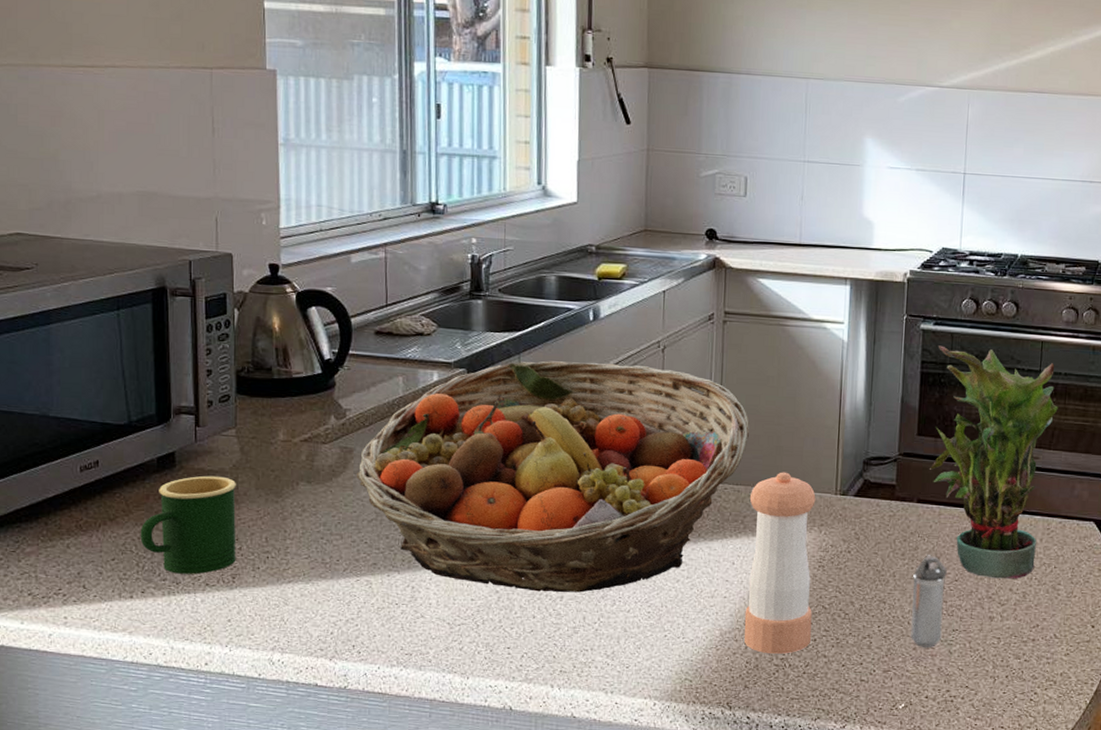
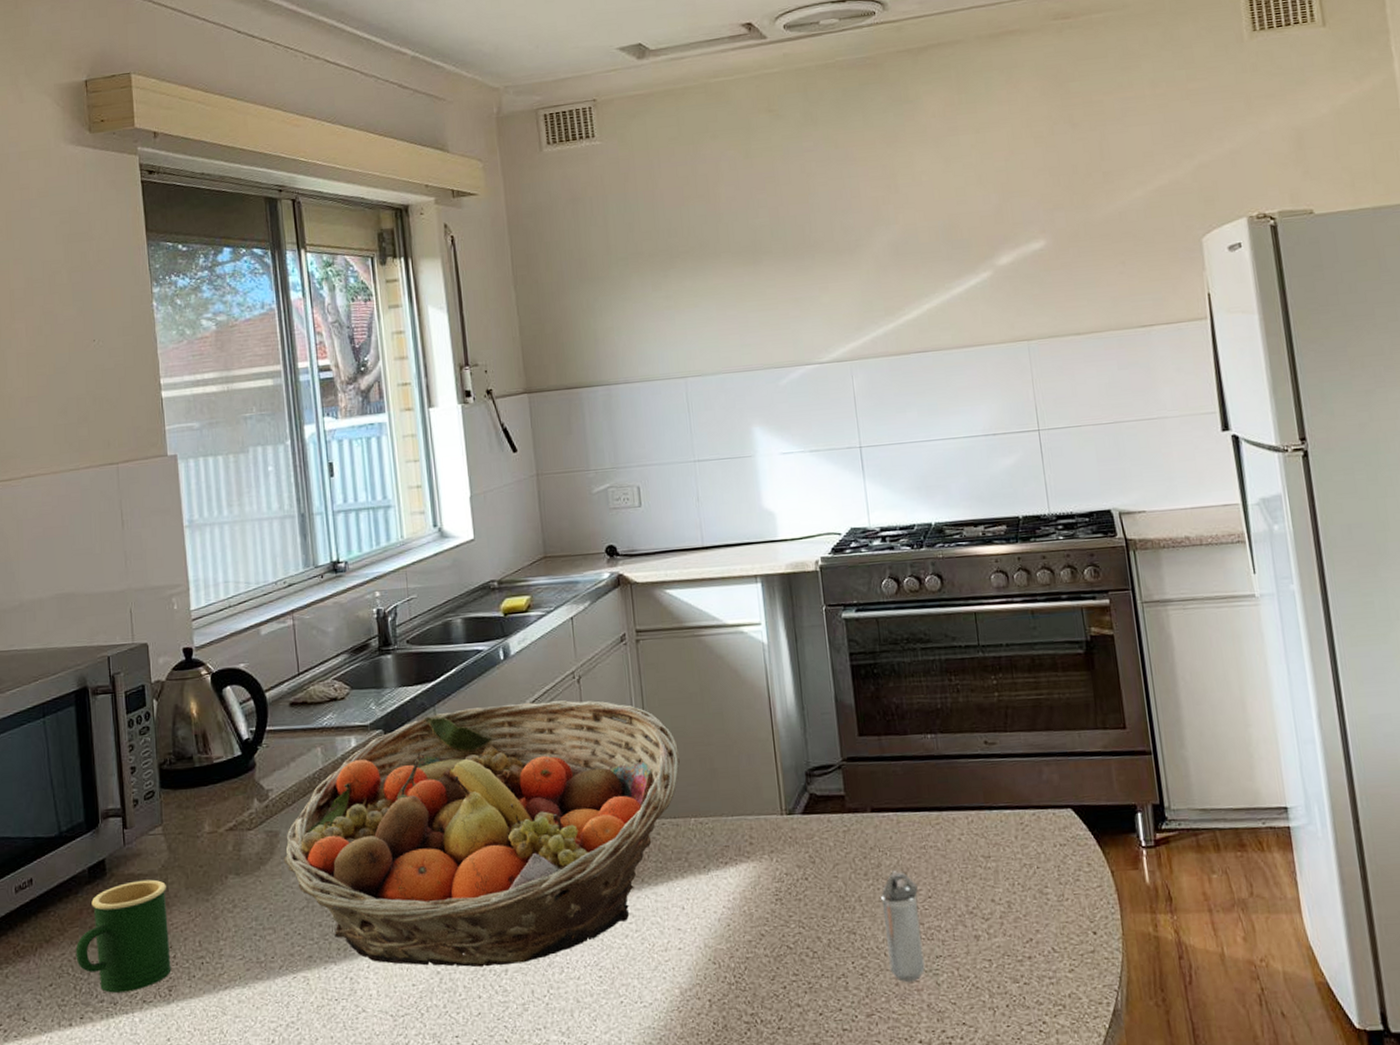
pepper shaker: present [744,472,816,655] -> none [690,796,780,1010]
potted plant: present [930,345,1058,579] -> none [865,629,1015,890]

